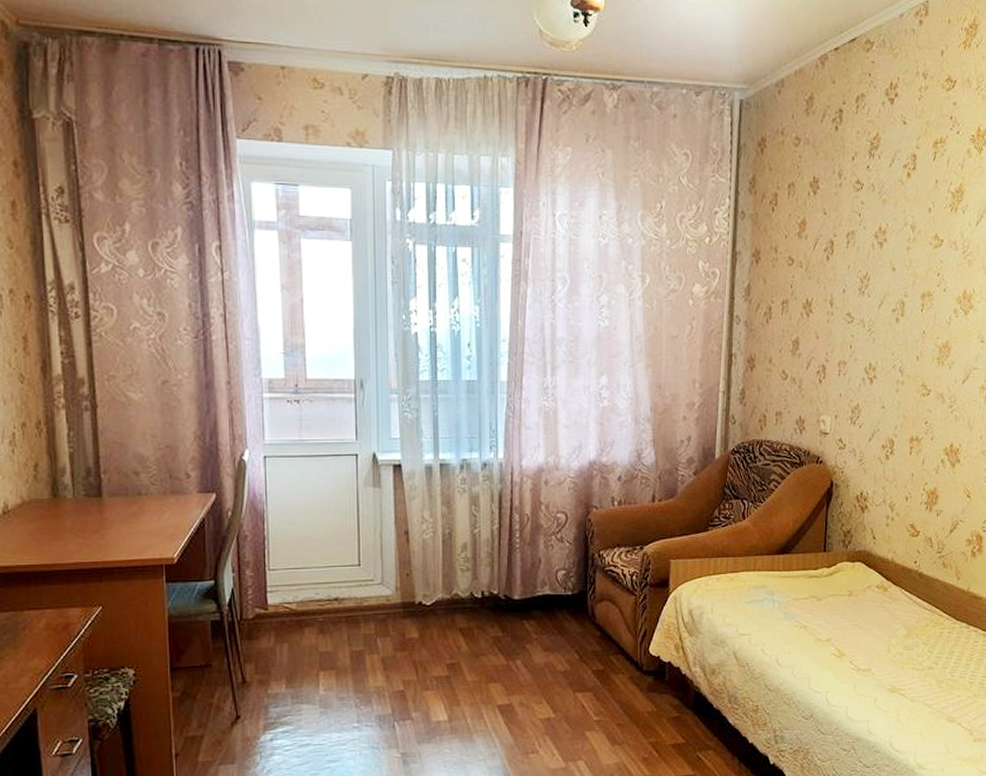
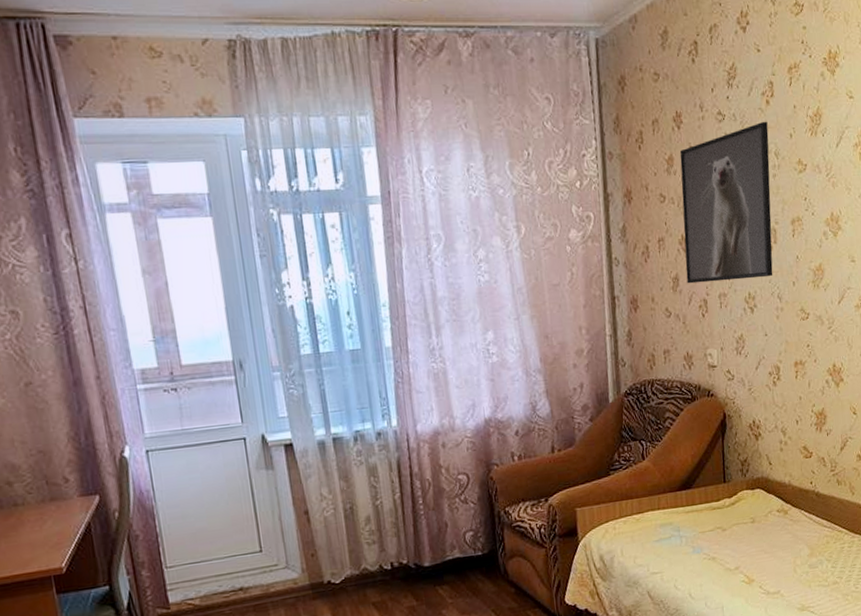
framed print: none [807,193,907,349] -> present [679,121,773,284]

